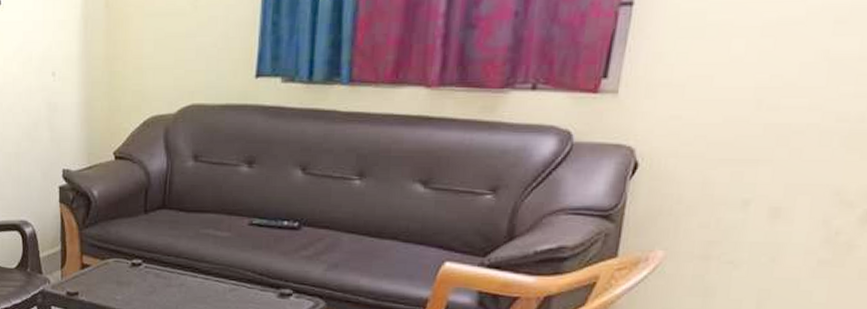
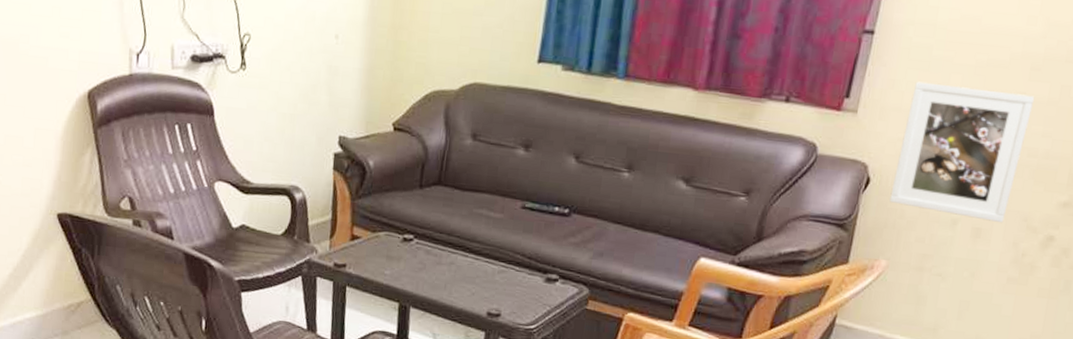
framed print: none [663,51,842,200] -> present [889,81,1035,224]

